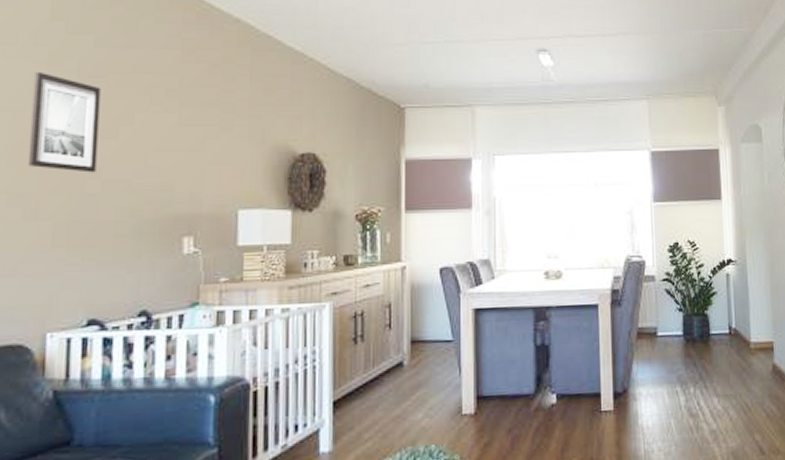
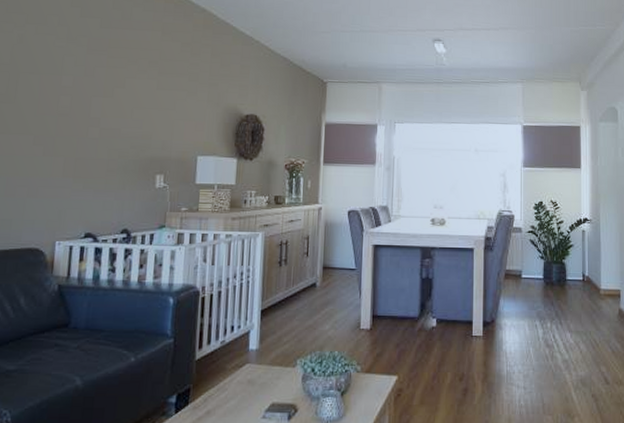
wall art: present [27,71,101,173] -> none [49,44,103,122]

